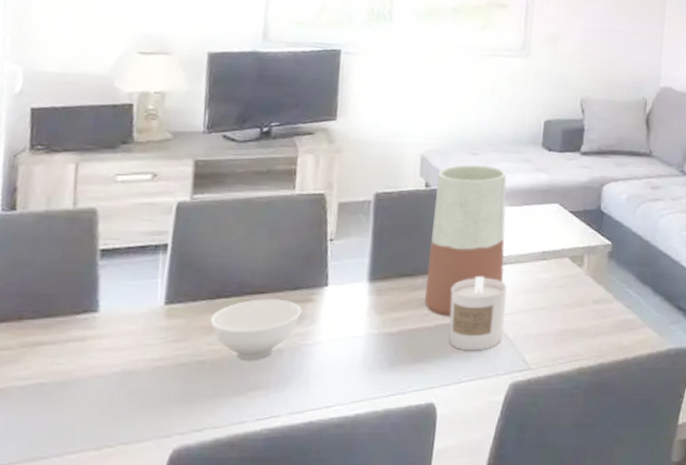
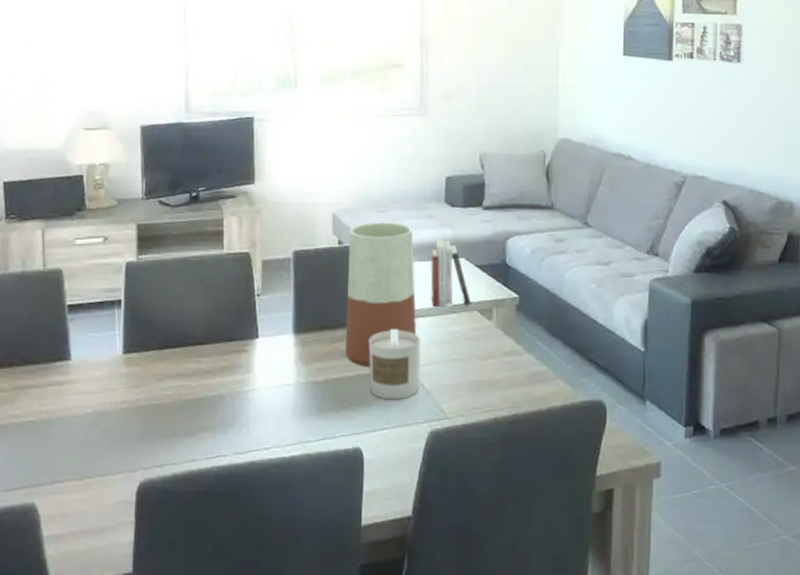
bowl: present [210,299,302,361] -> none [161,349,238,406]
books: none [521,183,563,253] -> present [430,238,471,306]

